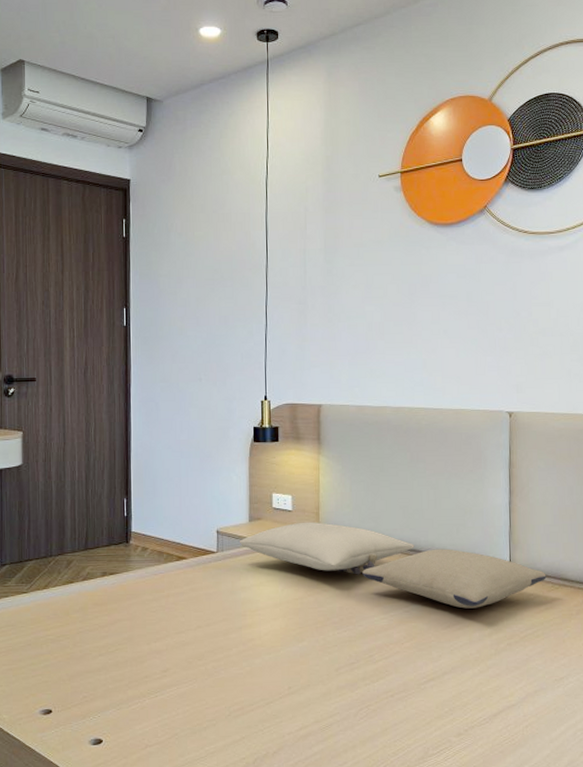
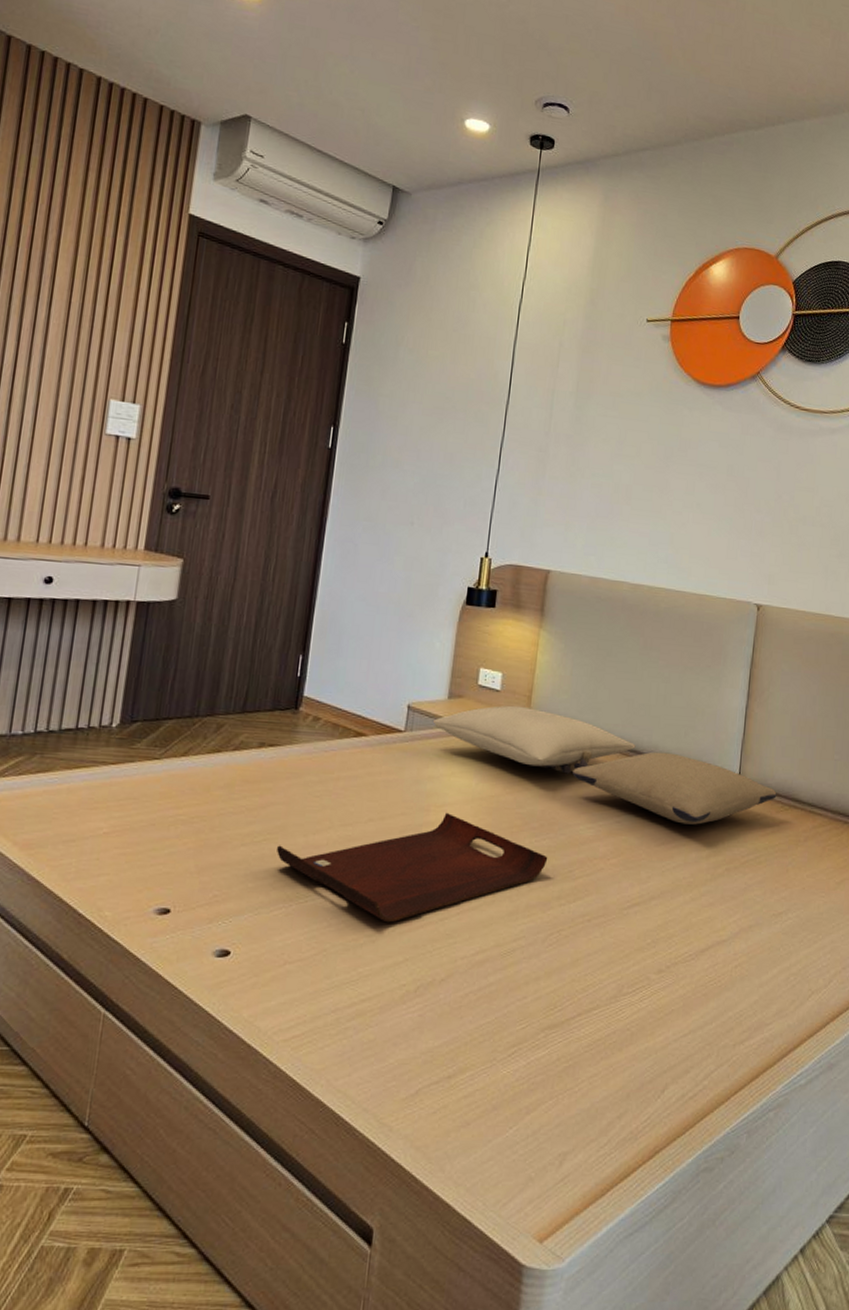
serving tray: none [128,616,350,709] -> present [277,813,548,923]

